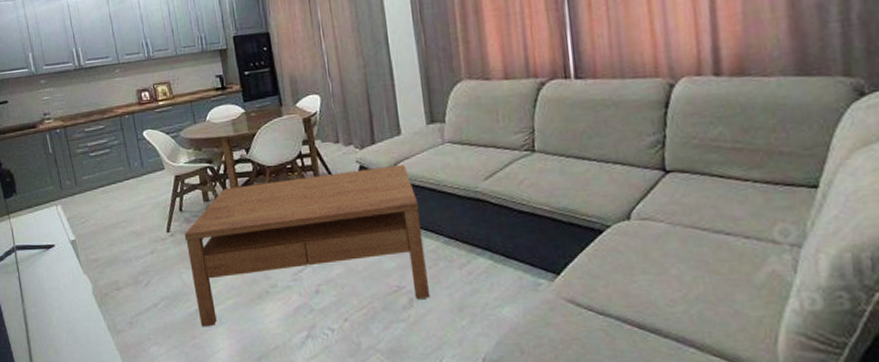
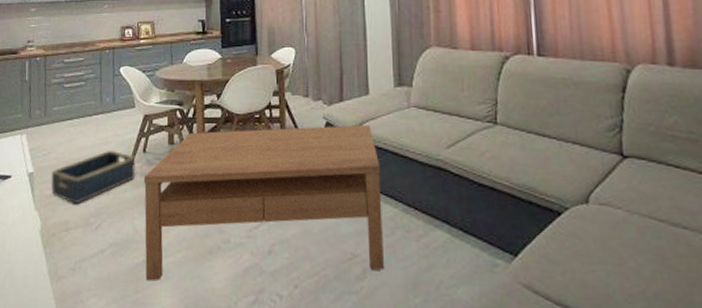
basket: none [93,211,176,264] -> present [51,150,136,203]

